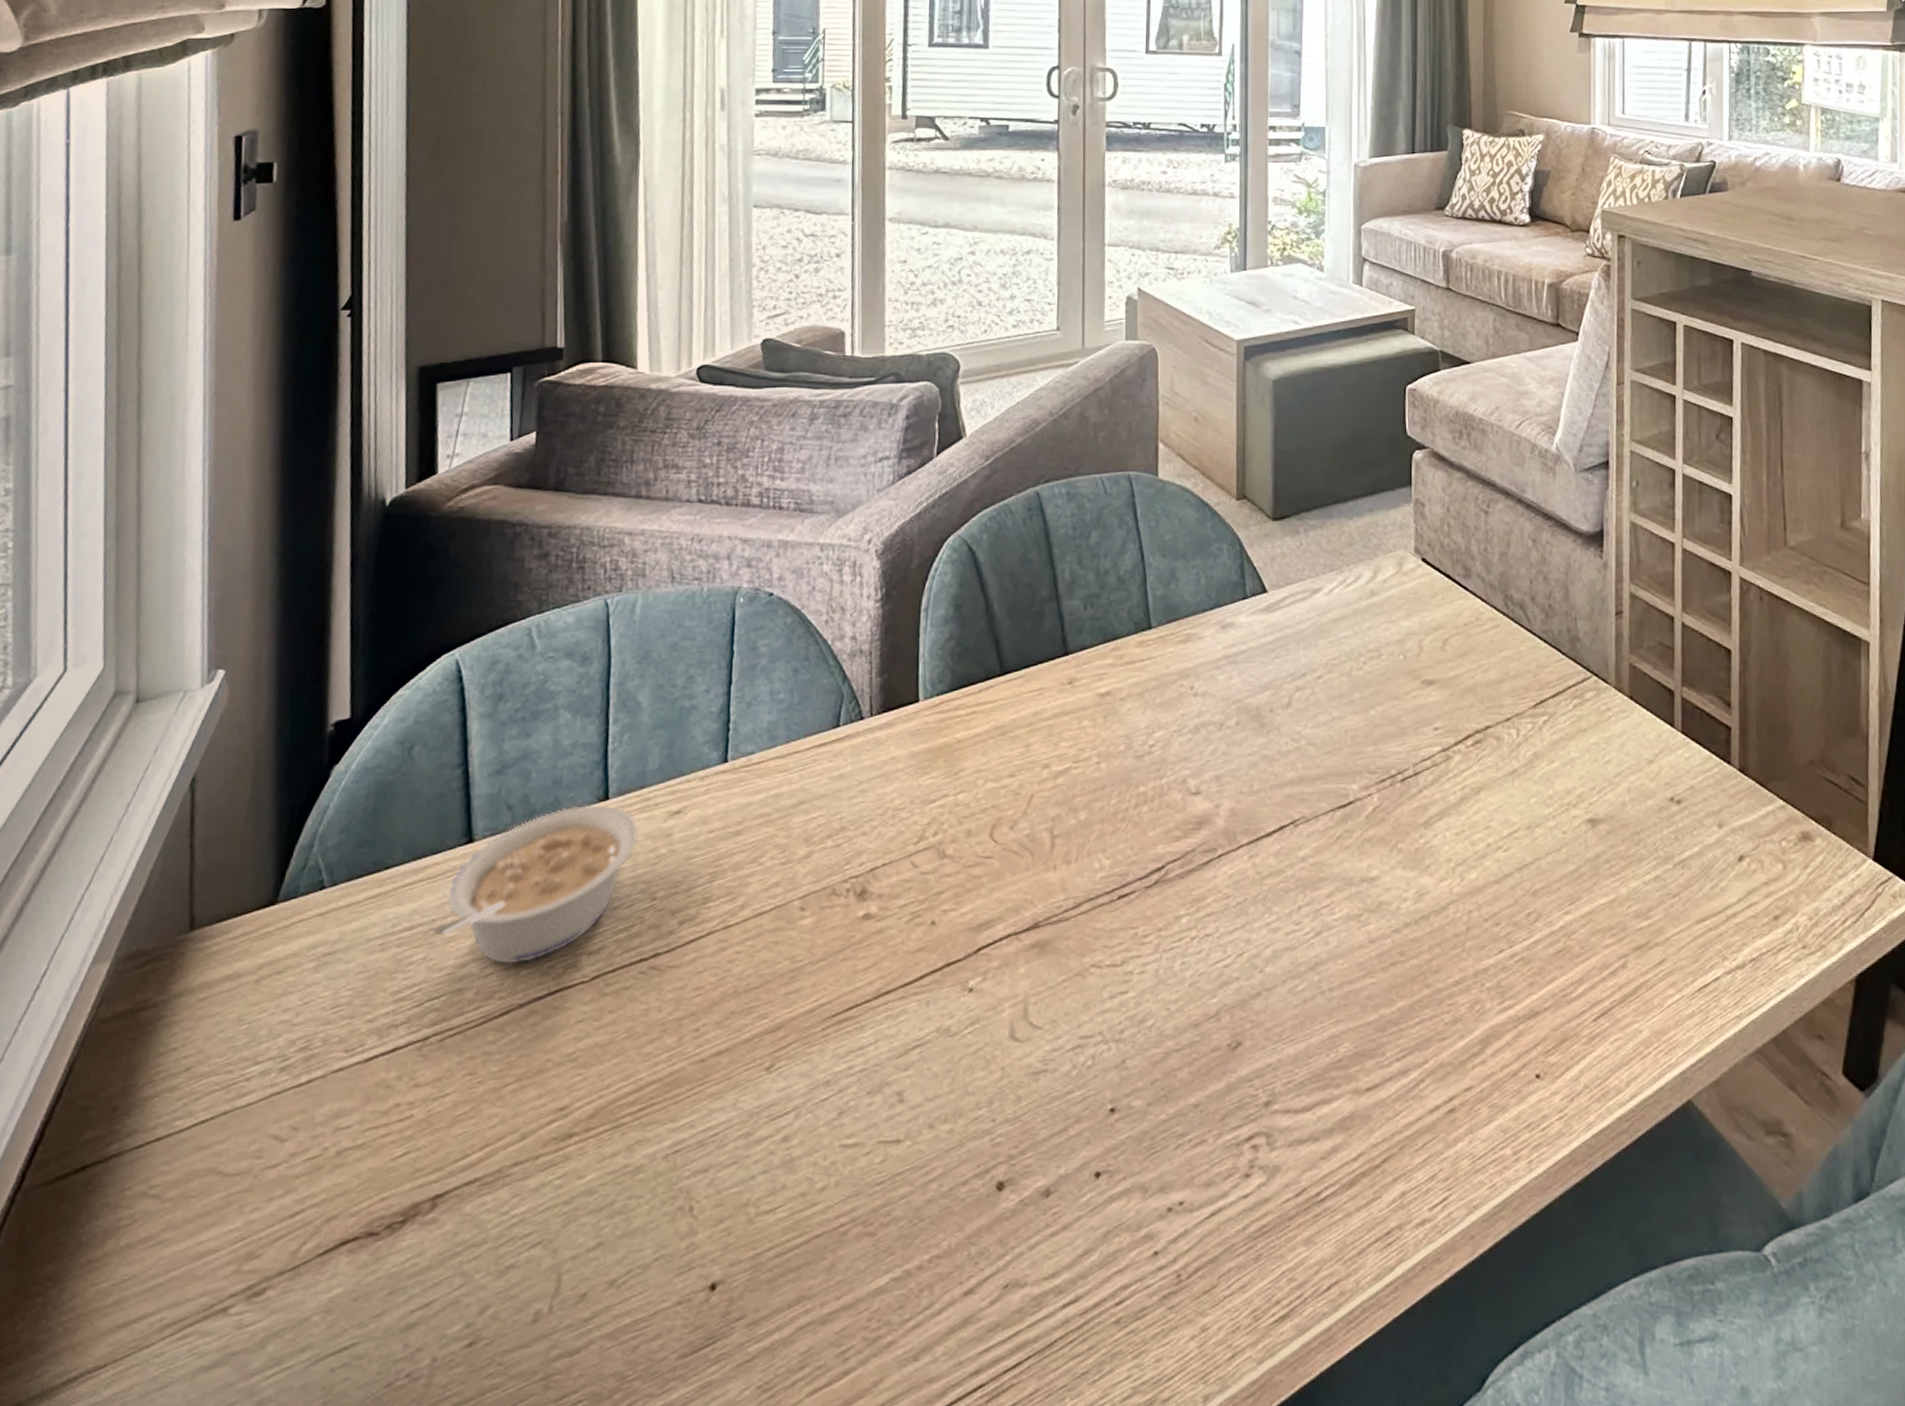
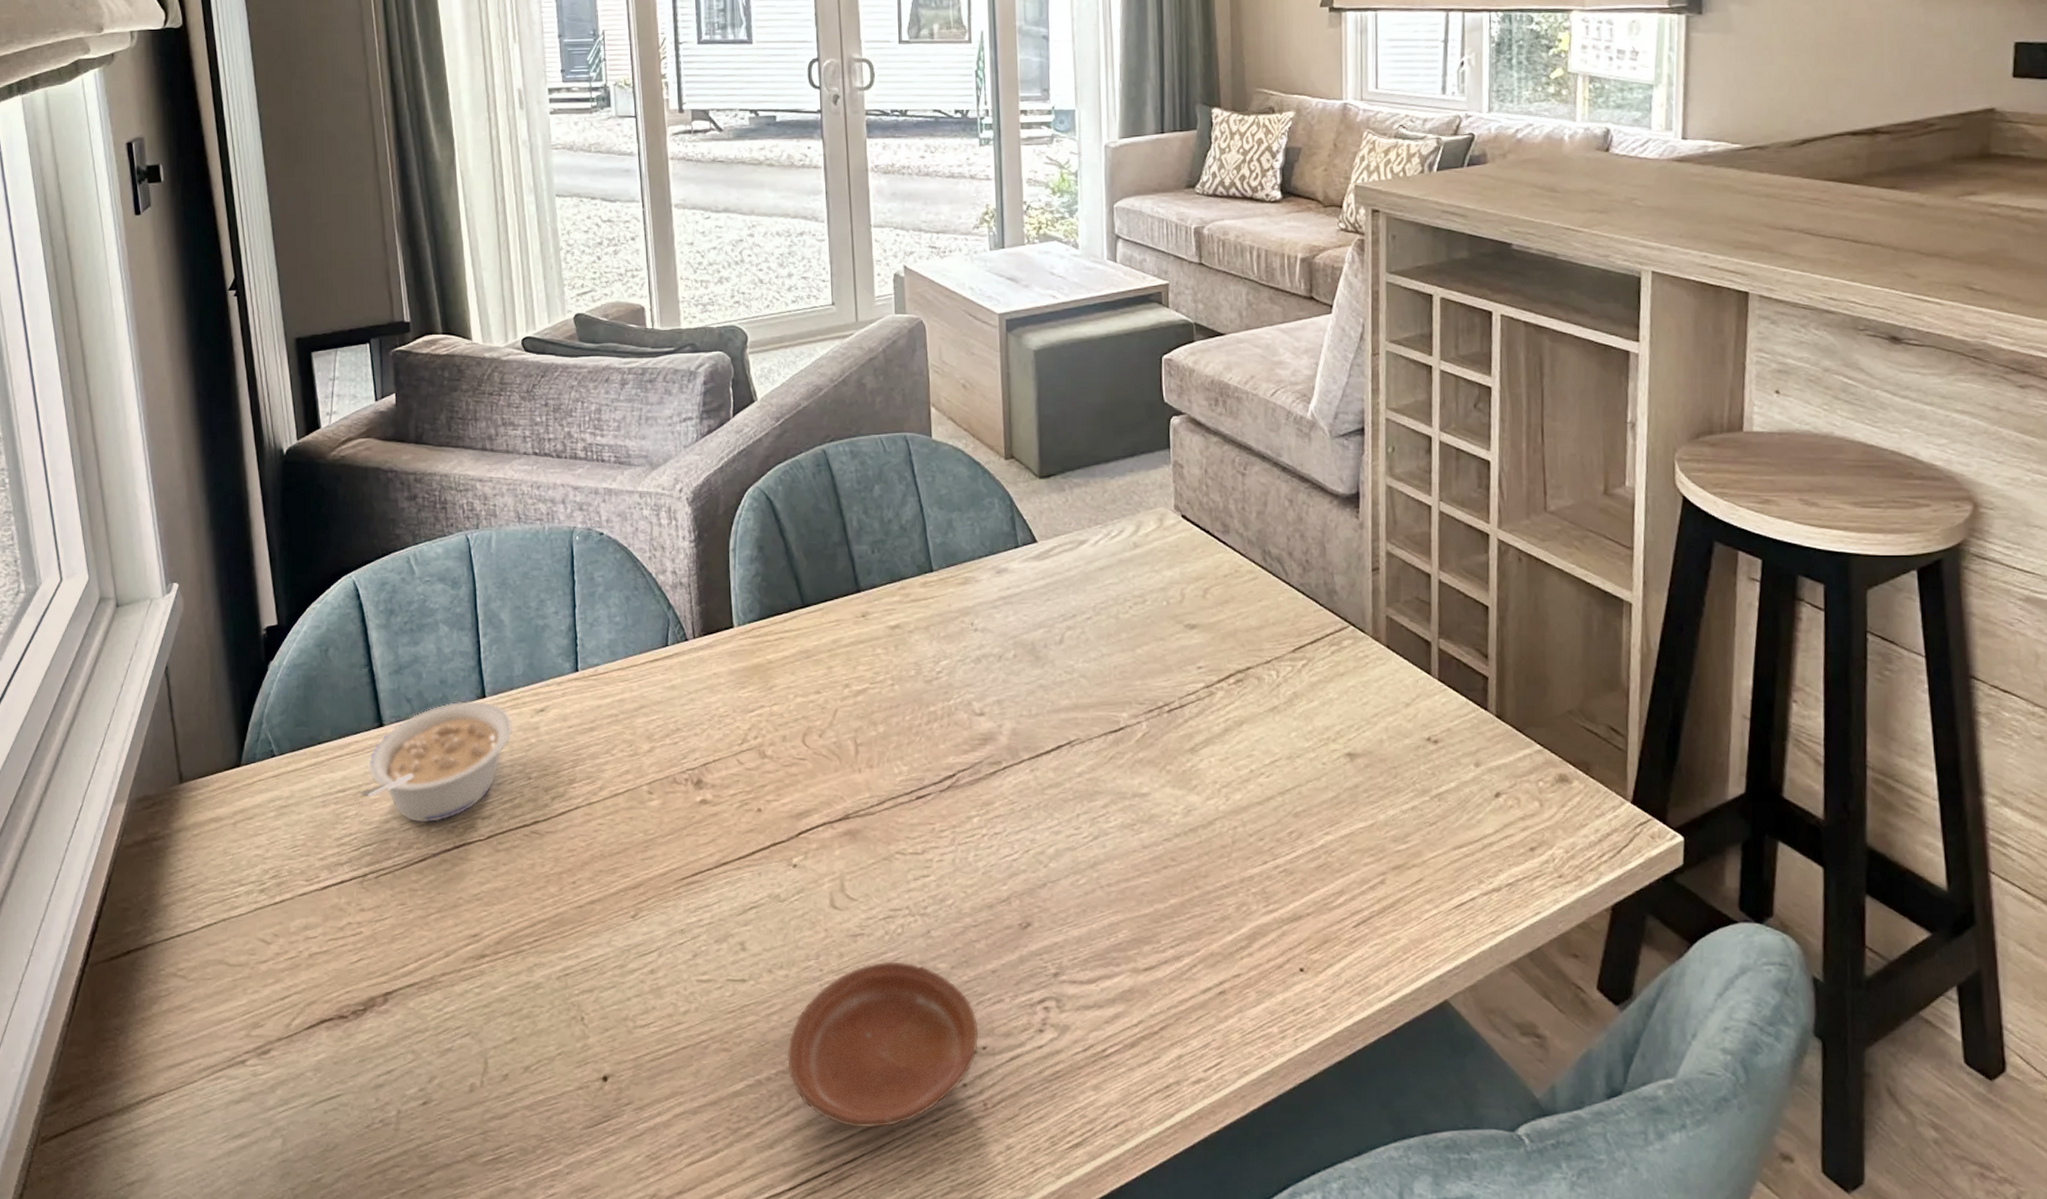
plate: none [944,1102,1176,1322] -> present [787,961,979,1129]

